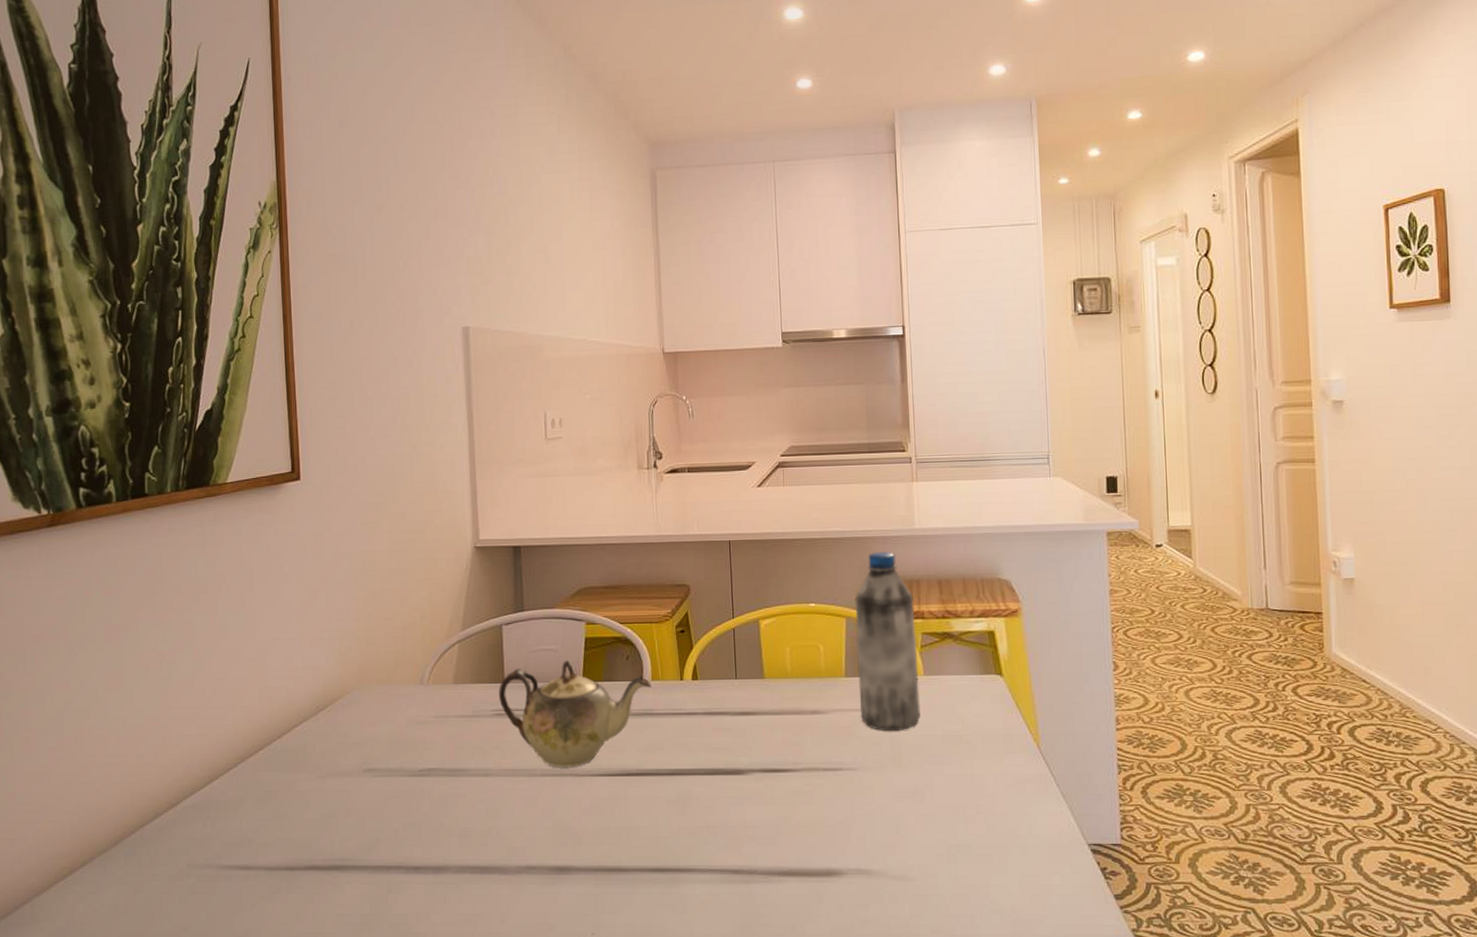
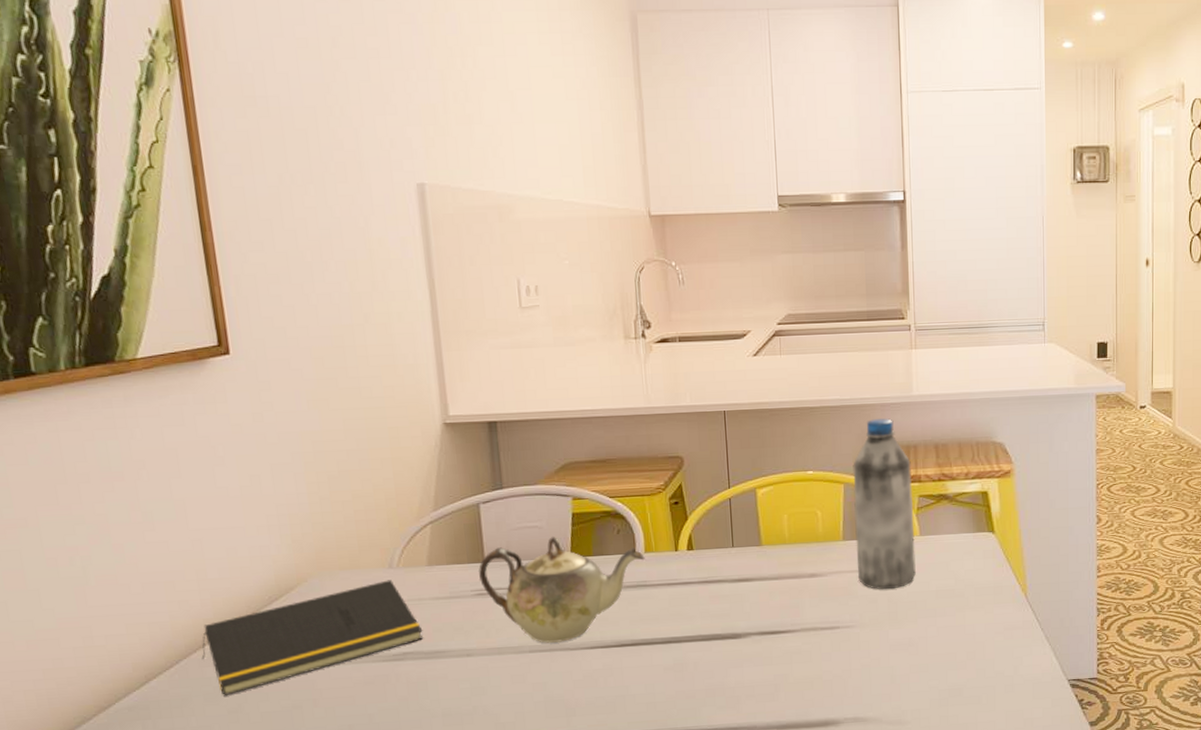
notepad: none [256,696,446,801] -> present [201,580,423,696]

